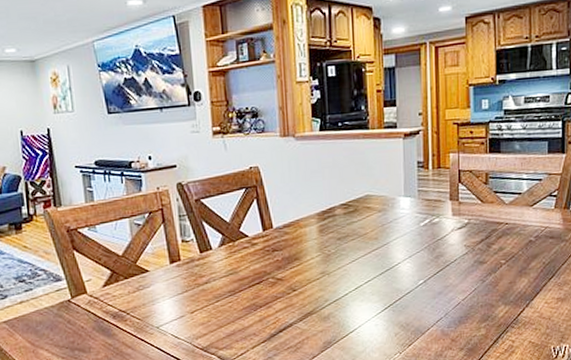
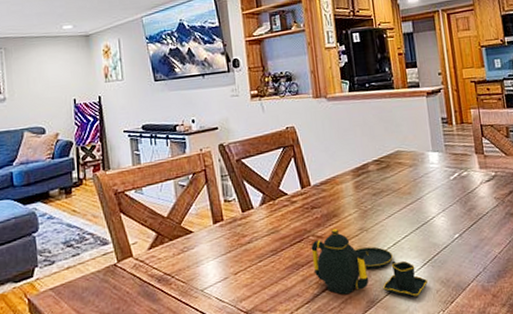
teapot: none [270,271,388,340] -> present [311,228,429,298]

